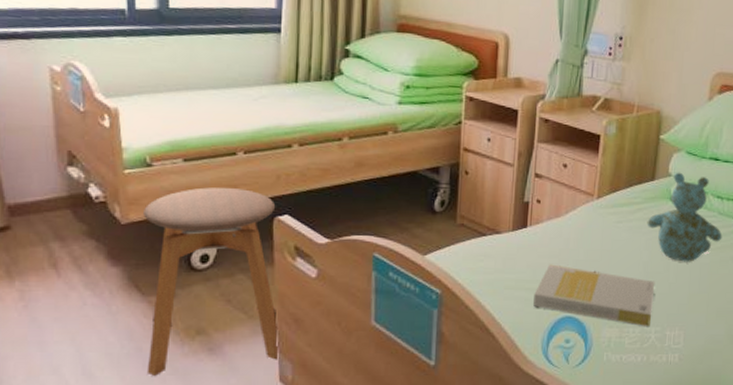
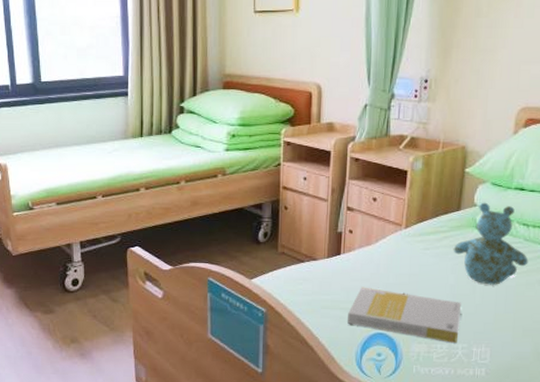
stool: present [143,187,280,377] -> none [29,224,136,375]

